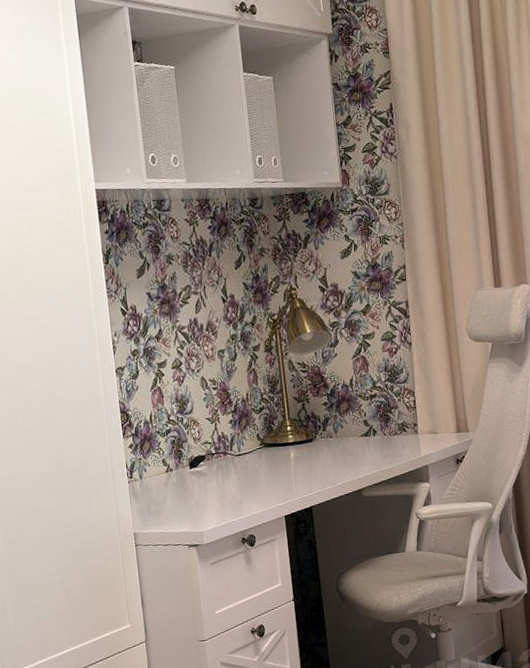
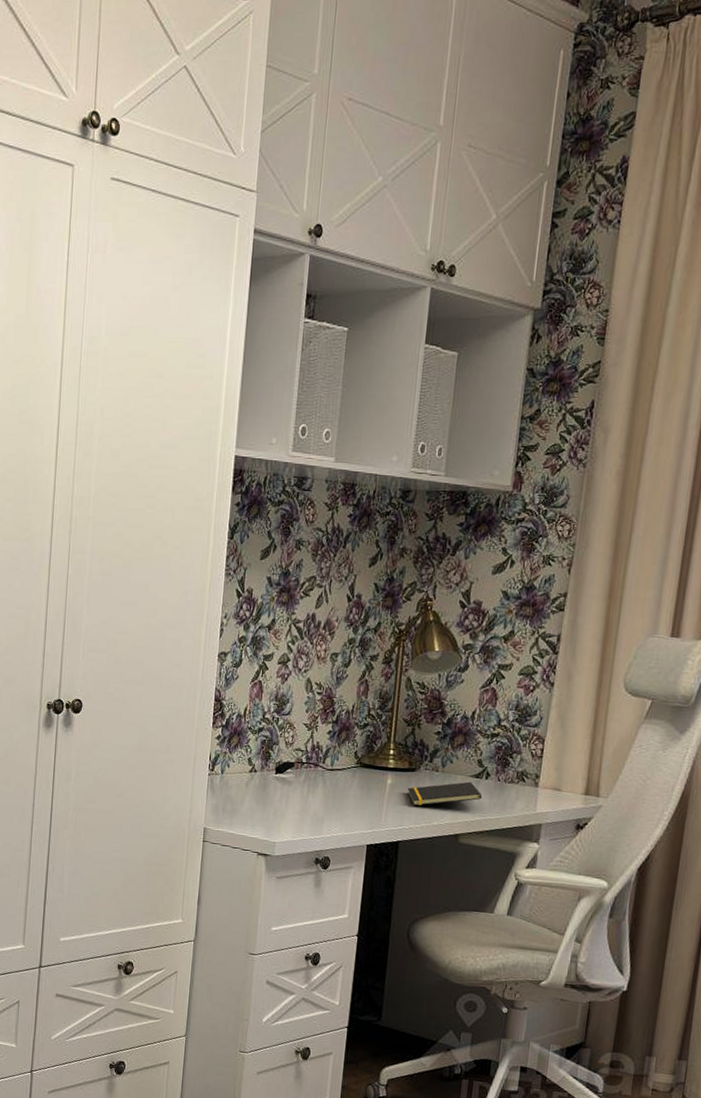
notepad: none [309,441,374,473] -> present [407,781,483,806]

